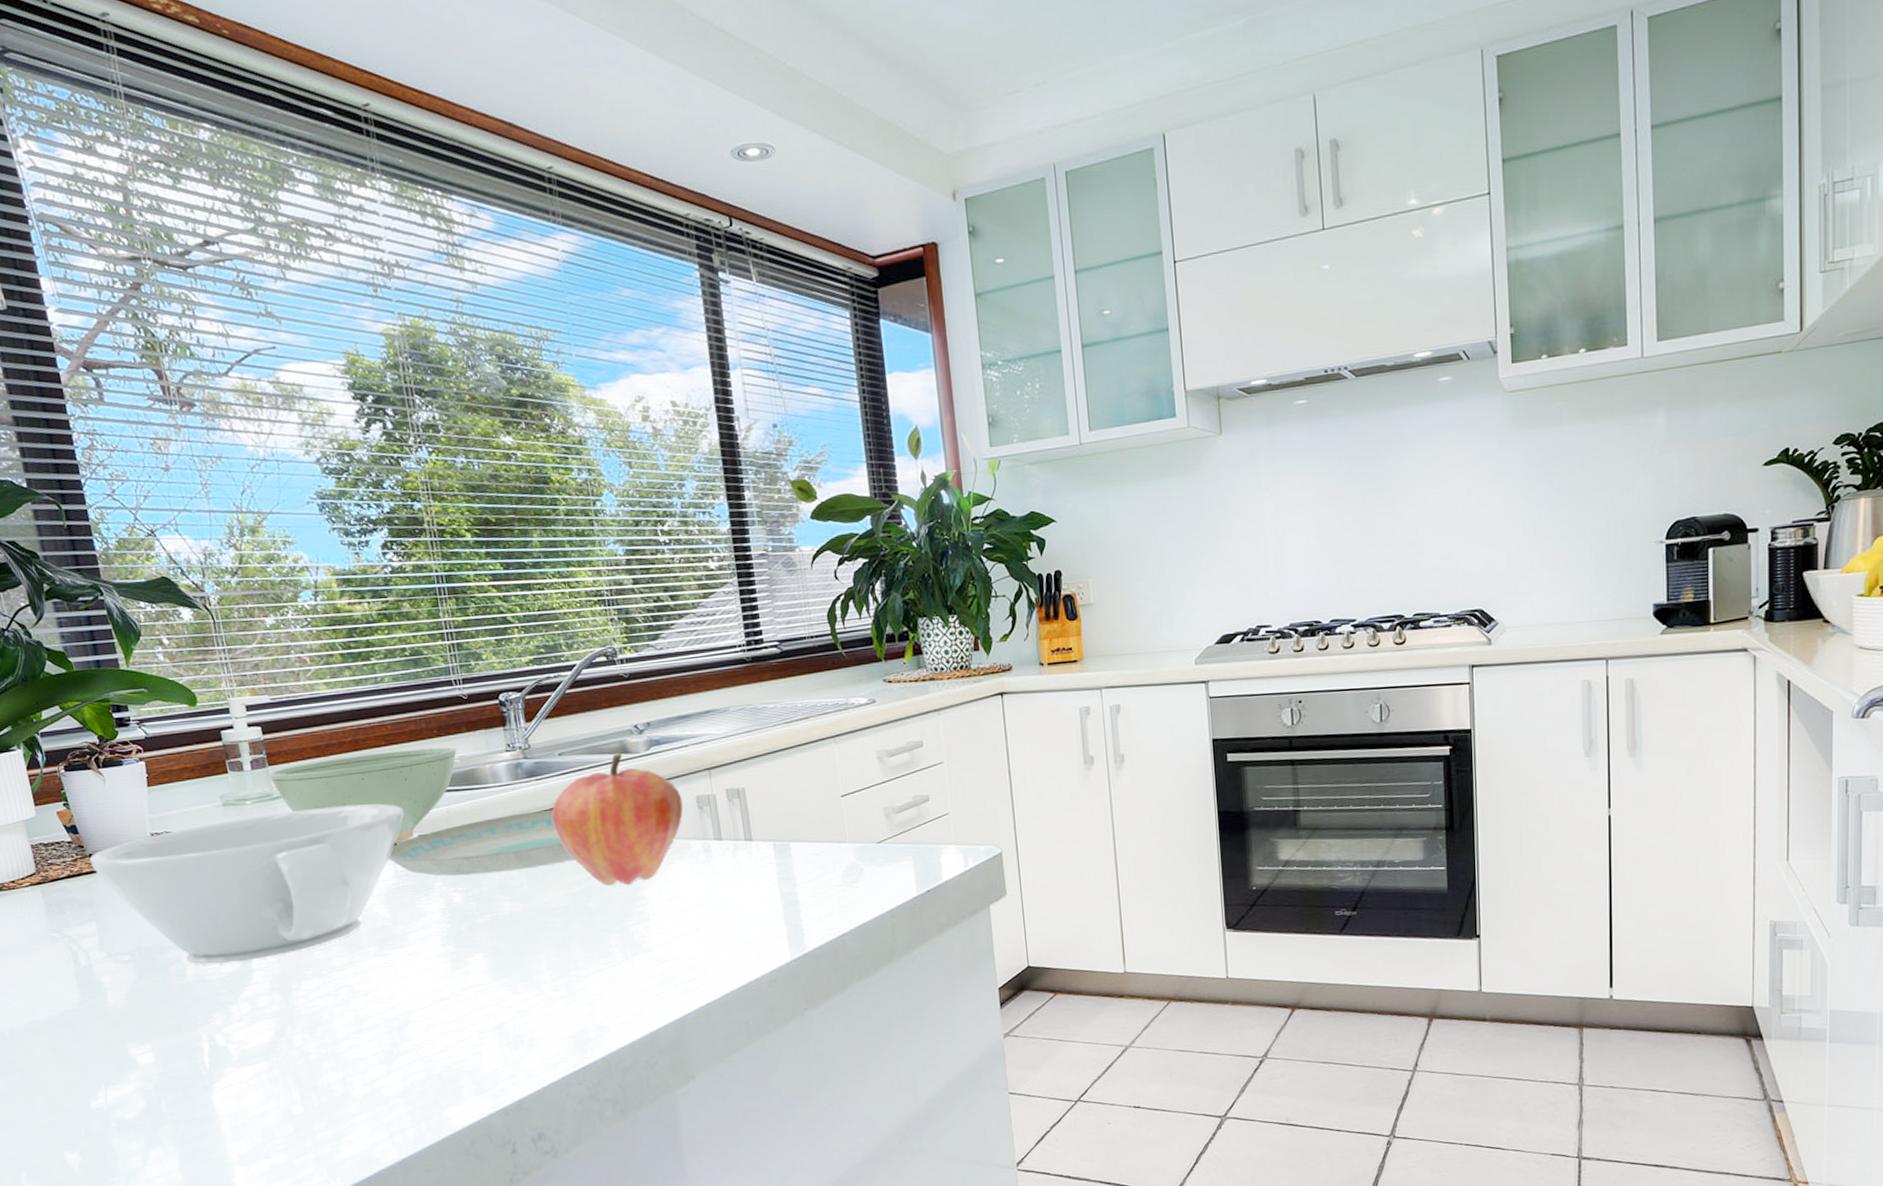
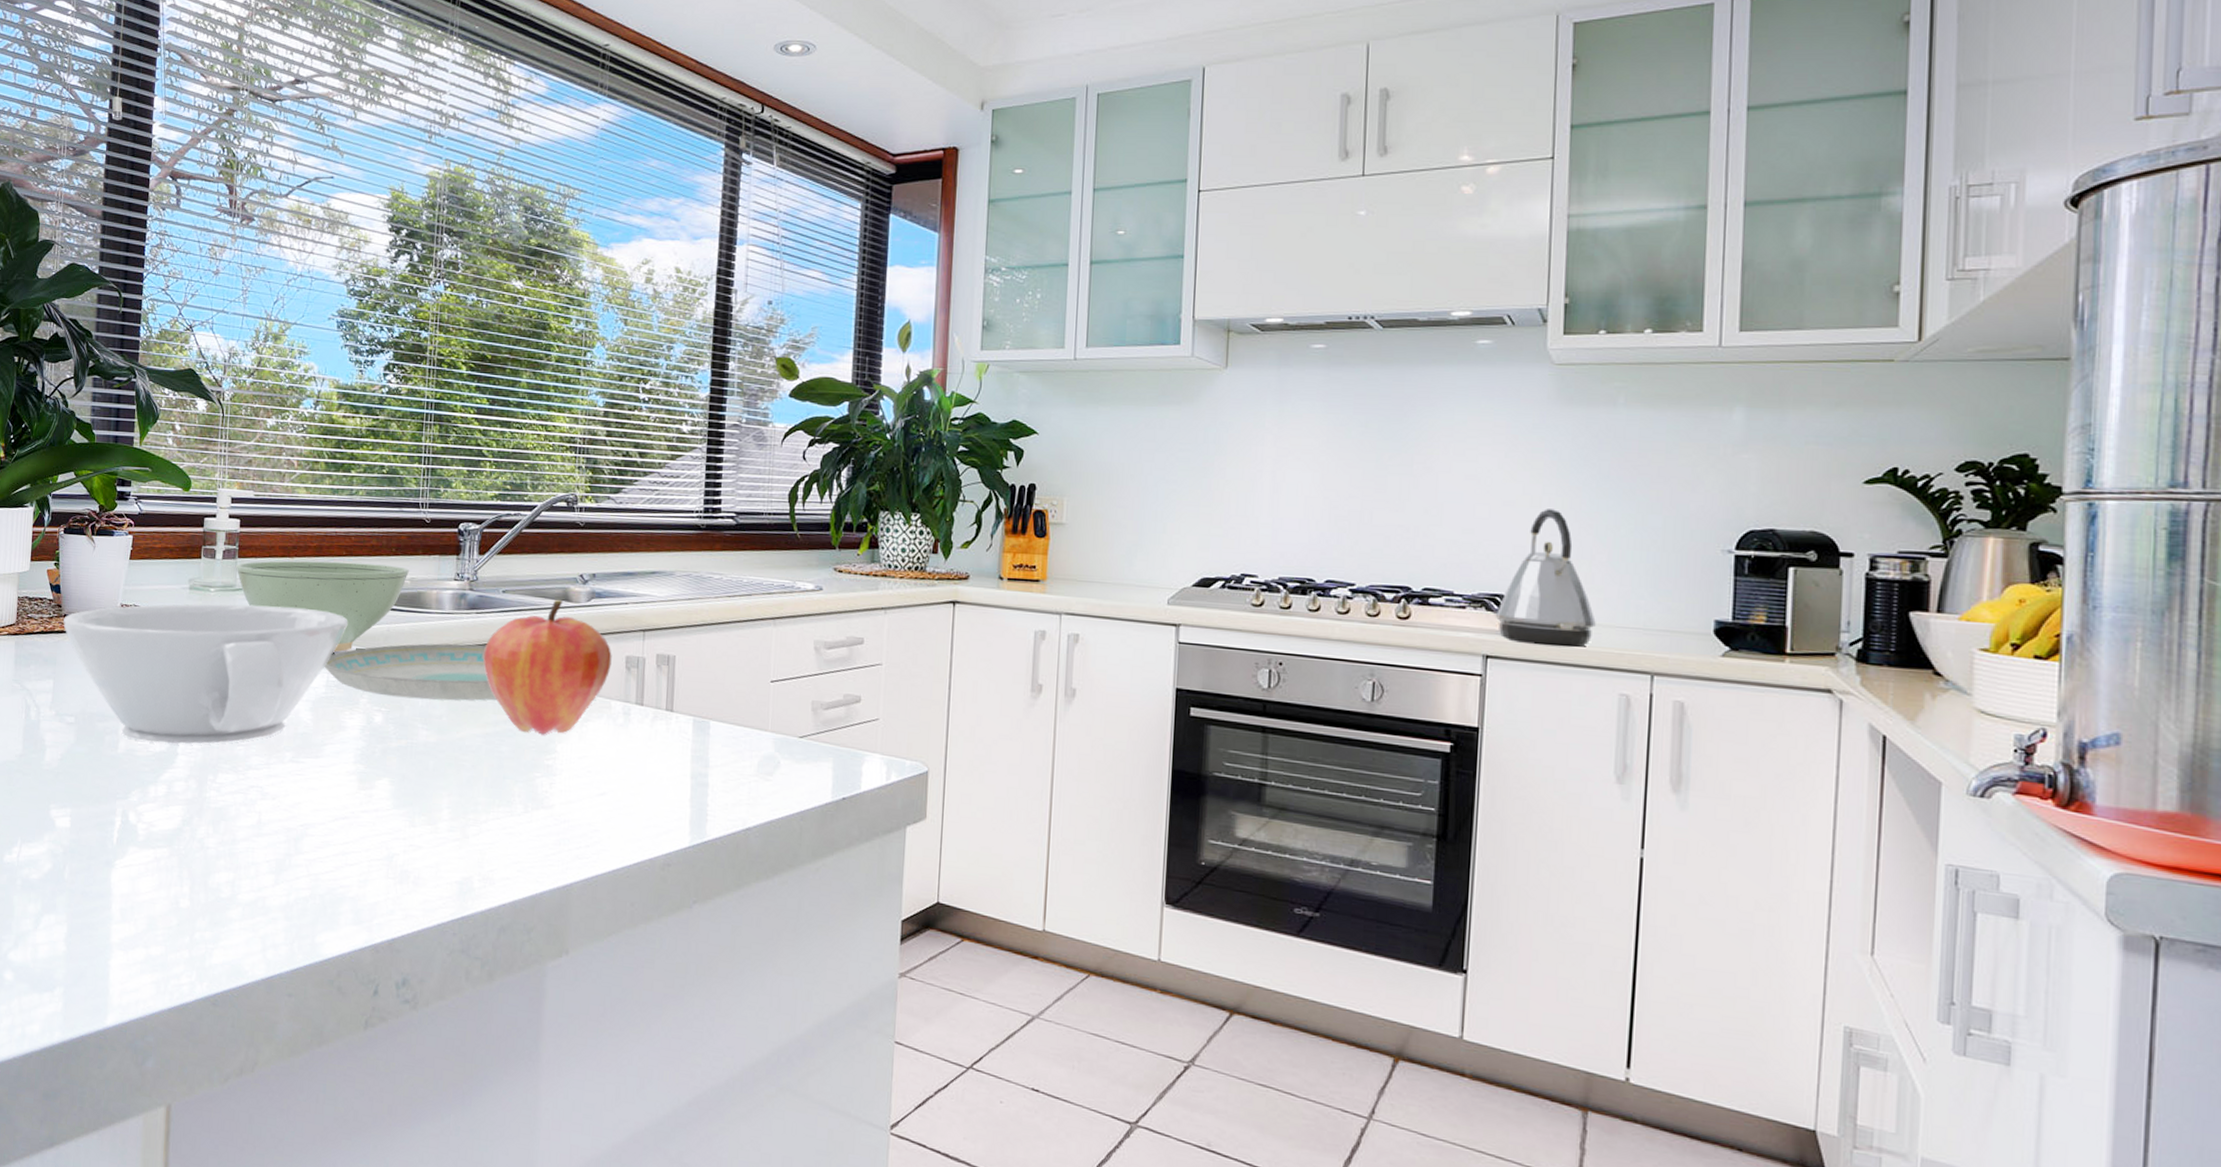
kettle: none [1477,526,1559,650] -> present [1496,509,1596,648]

